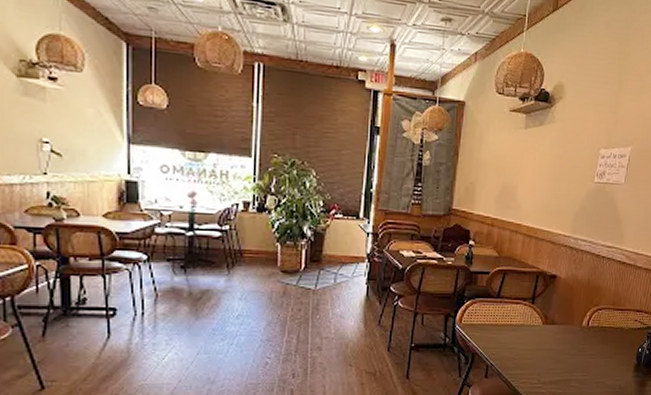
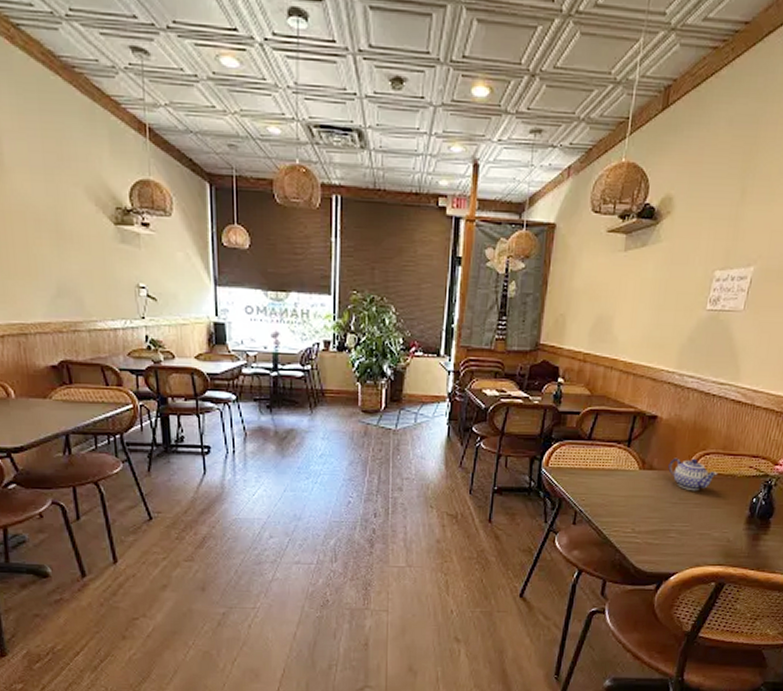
teapot: none [567,313,610,343] -> present [668,458,718,491]

